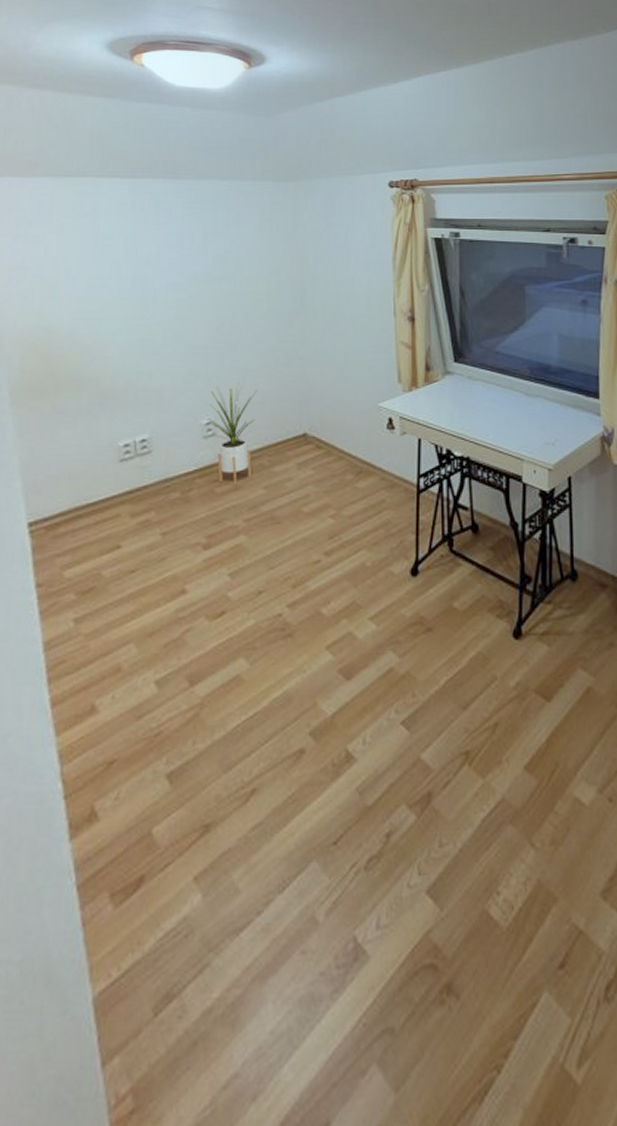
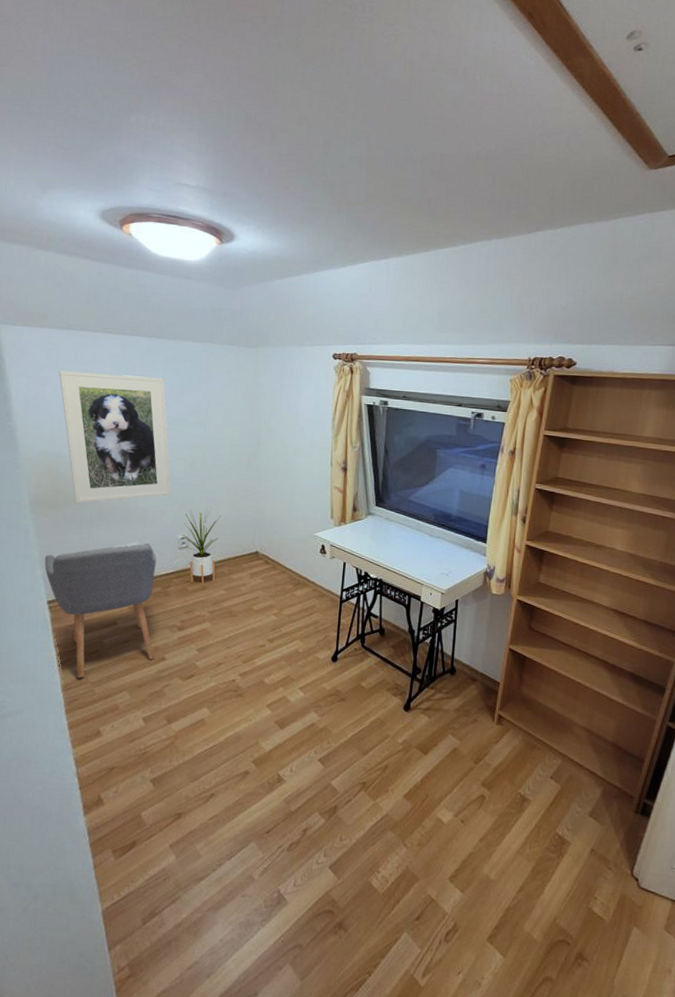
chair: none [25,433,174,630] -> present [44,543,156,678]
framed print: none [53,225,193,388] -> present [59,370,172,503]

